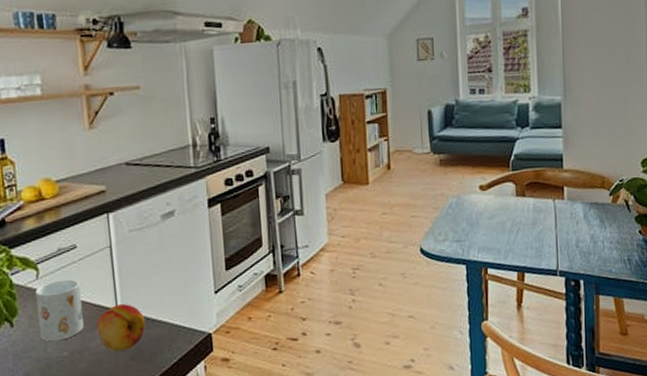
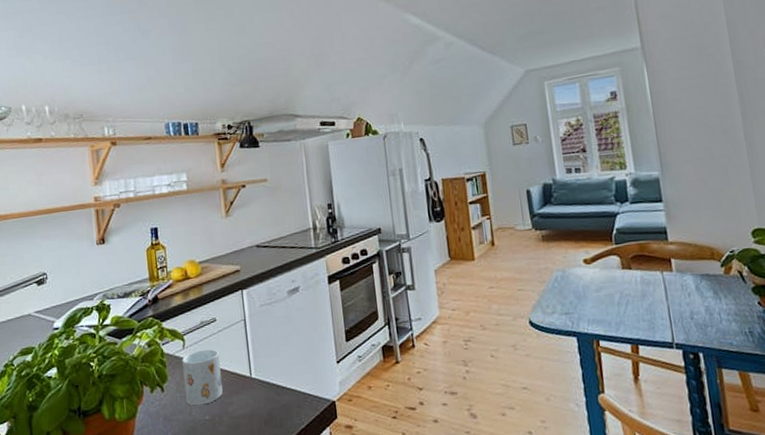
fruit: present [96,304,146,352] -> none [233,372,277,416]

